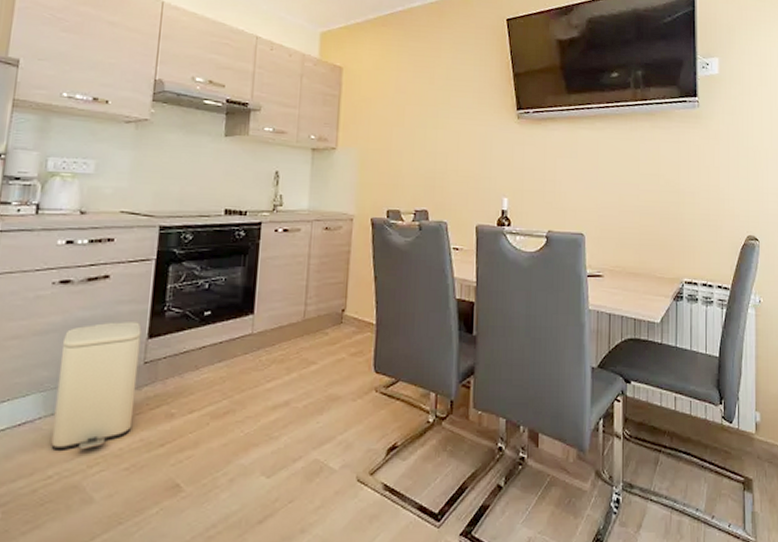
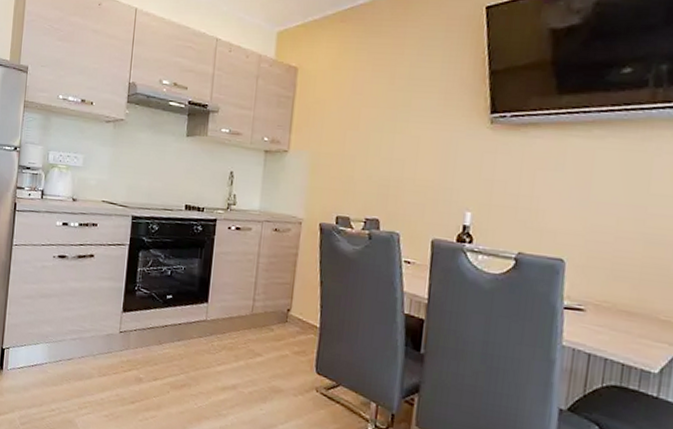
pedal bin: present [51,322,142,450] -> none [53,294,118,394]

